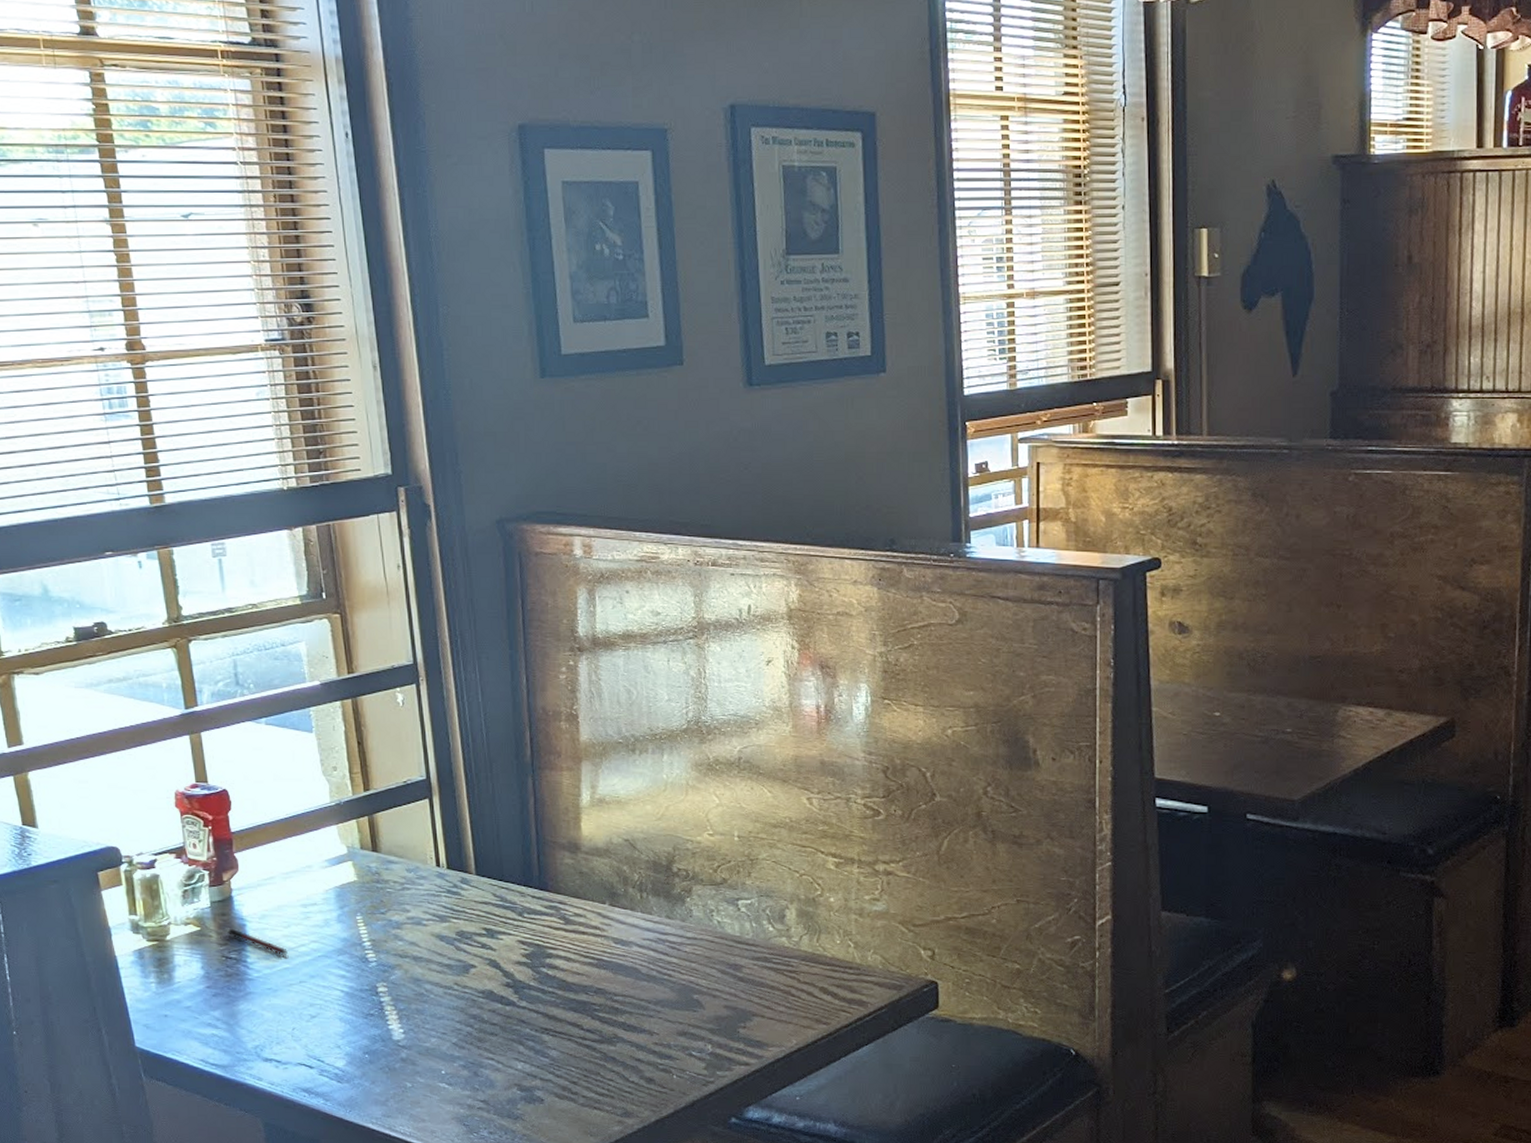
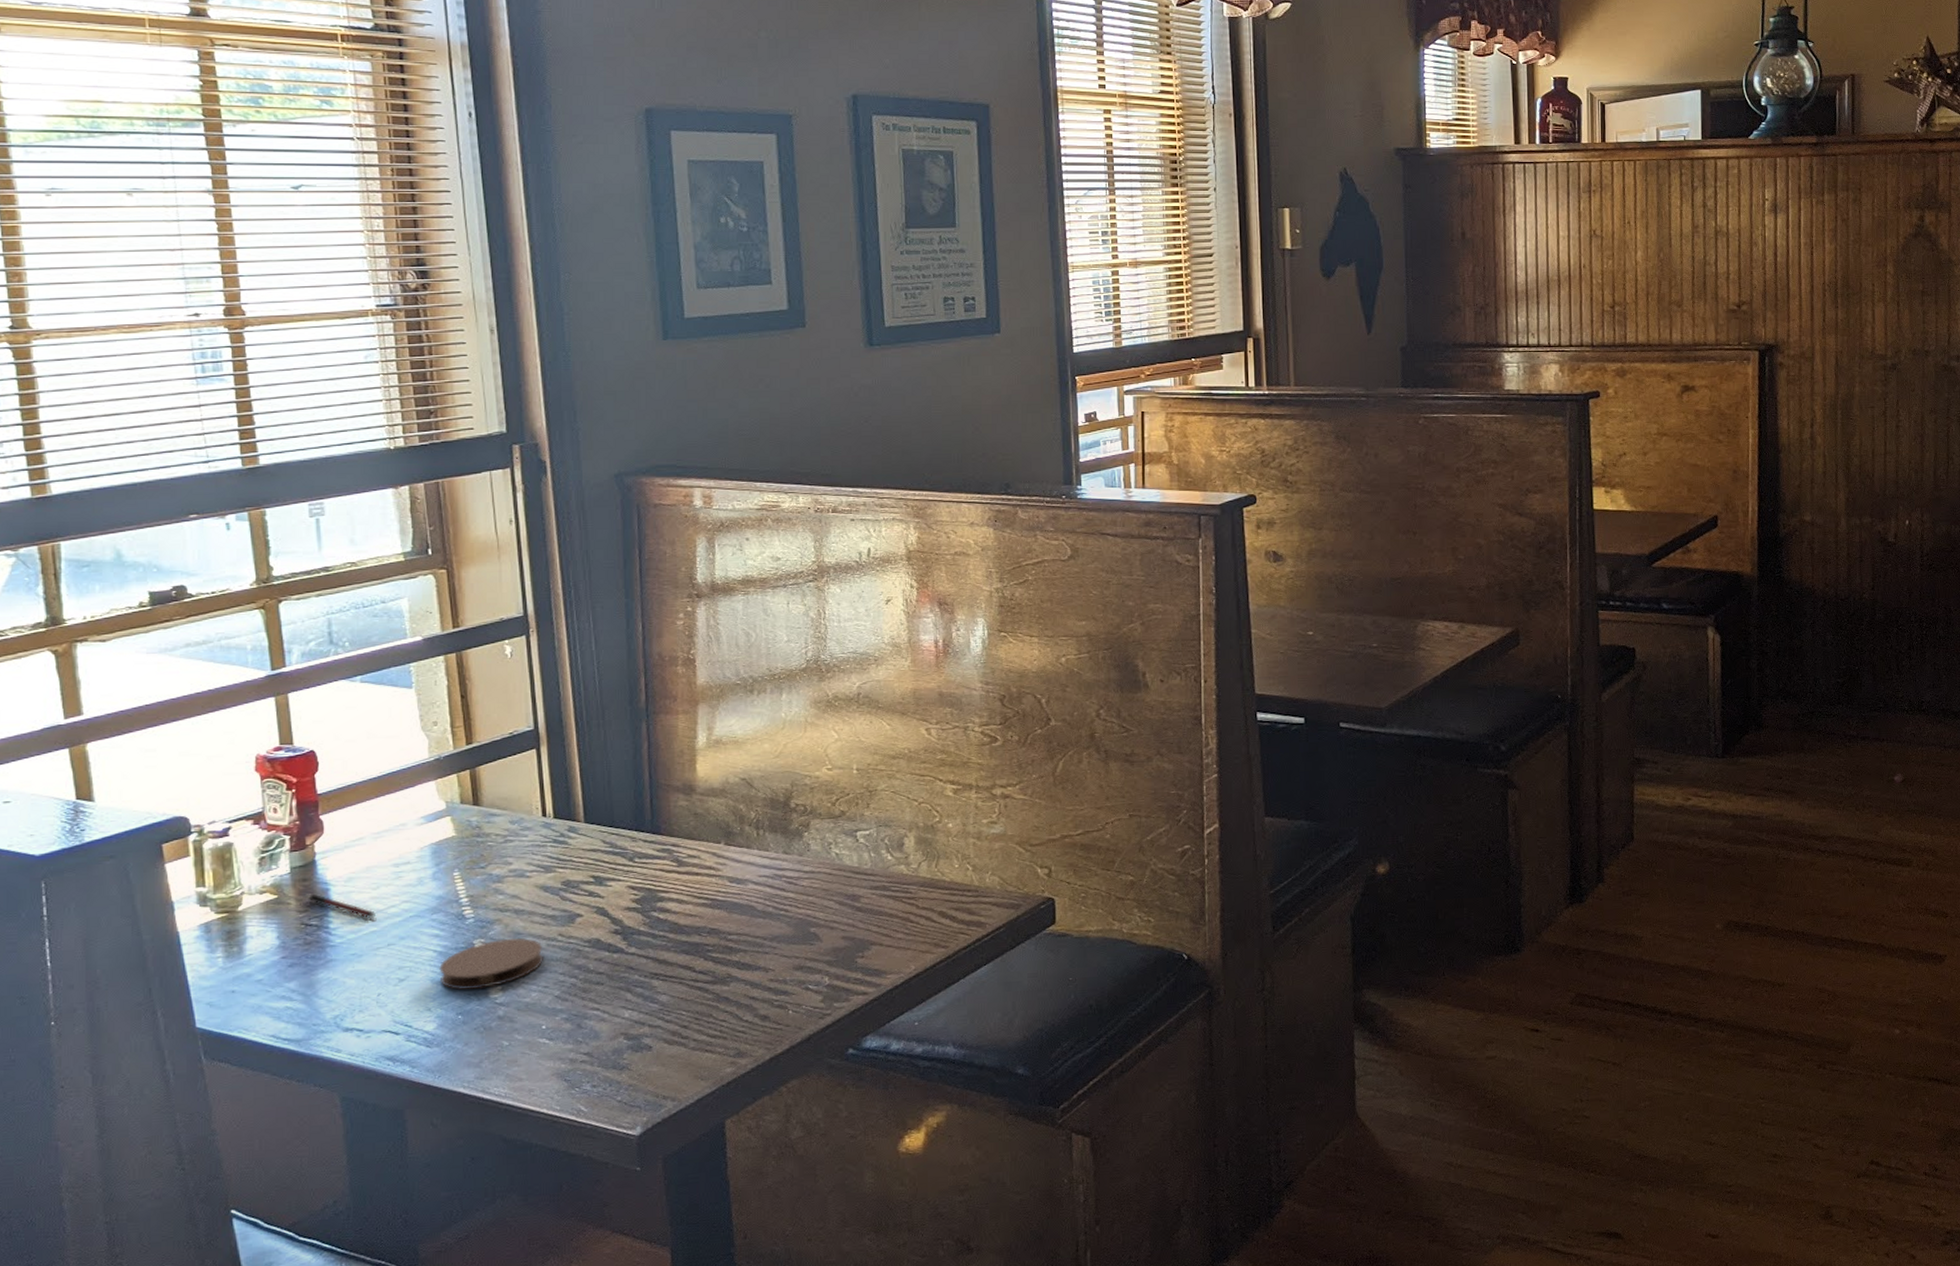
coaster: none [346,983,441,1031] -> present [439,937,543,990]

